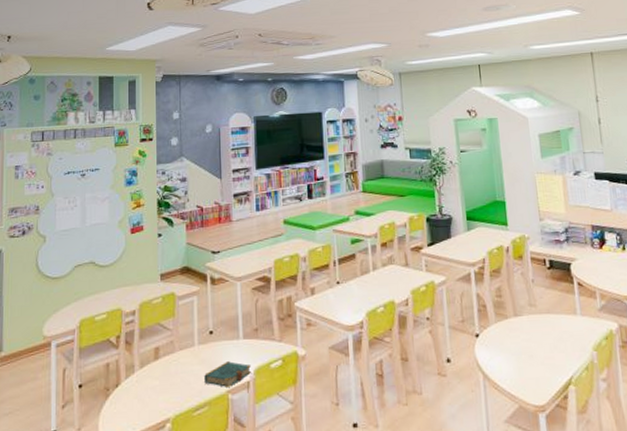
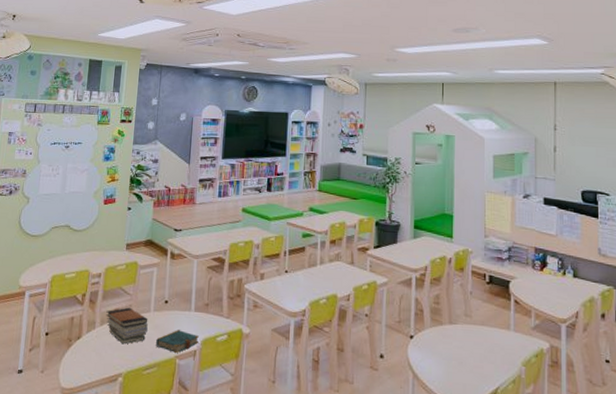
book stack: none [145,344,193,386] -> present [106,307,148,345]

